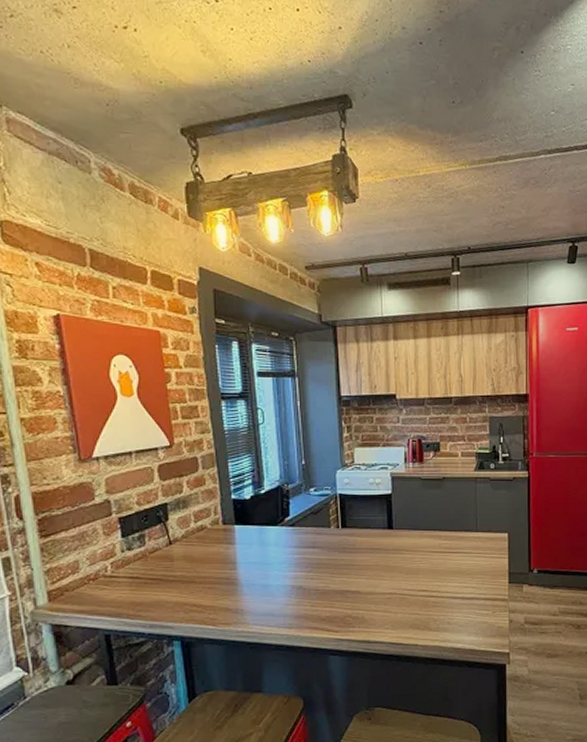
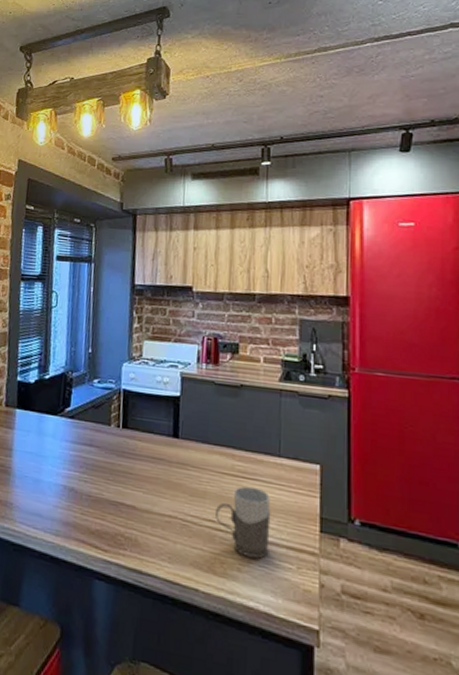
mug: none [428,558,472,612] -> present [215,486,271,559]

